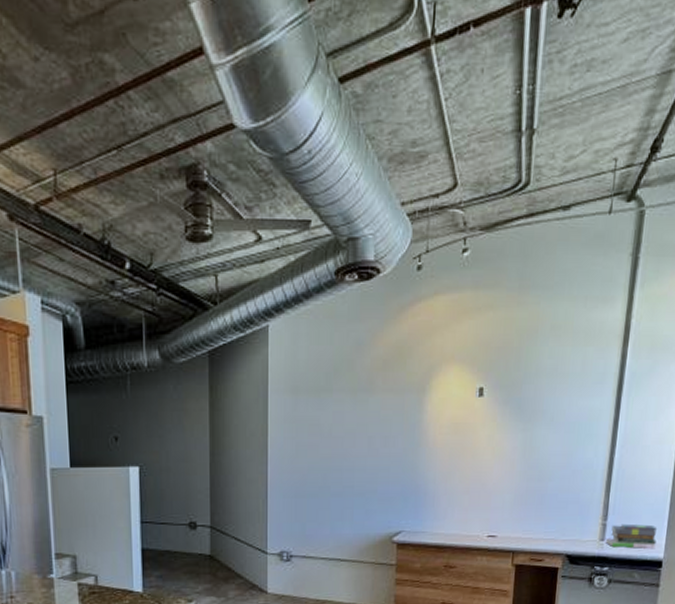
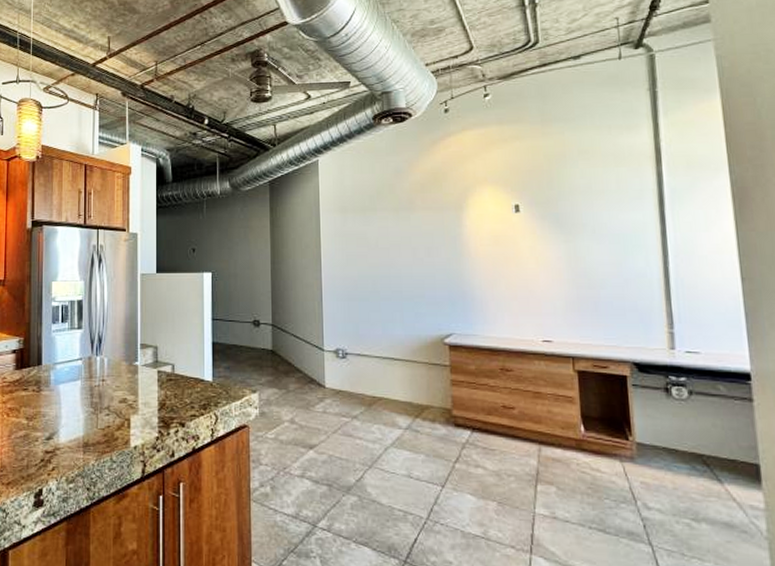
books: present [605,524,658,549] -> none [675,332,738,361]

